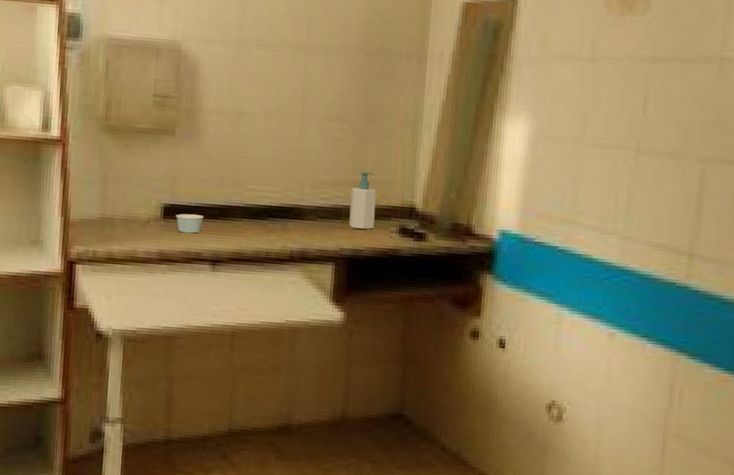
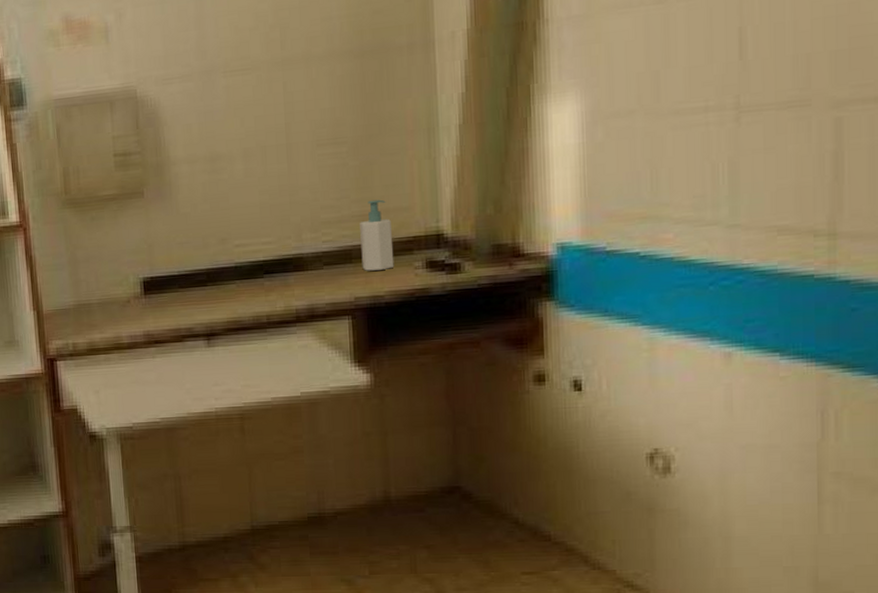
paper cup: present [175,214,204,234] -> none [157,284,190,308]

